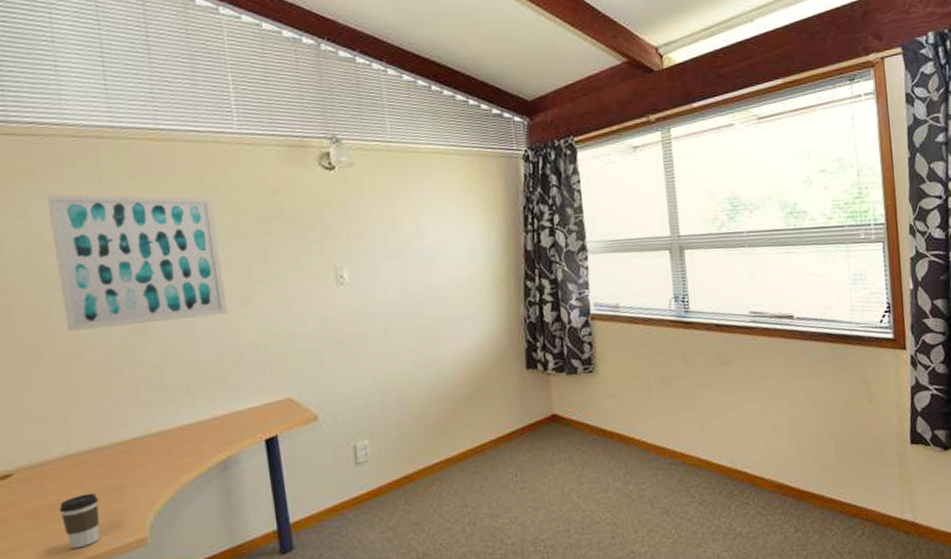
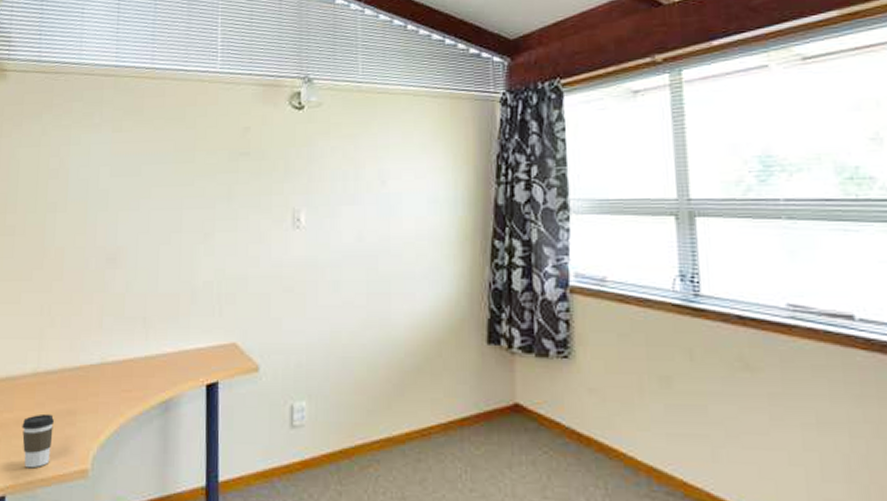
wall art: present [46,194,227,331] -> none [54,125,190,253]

